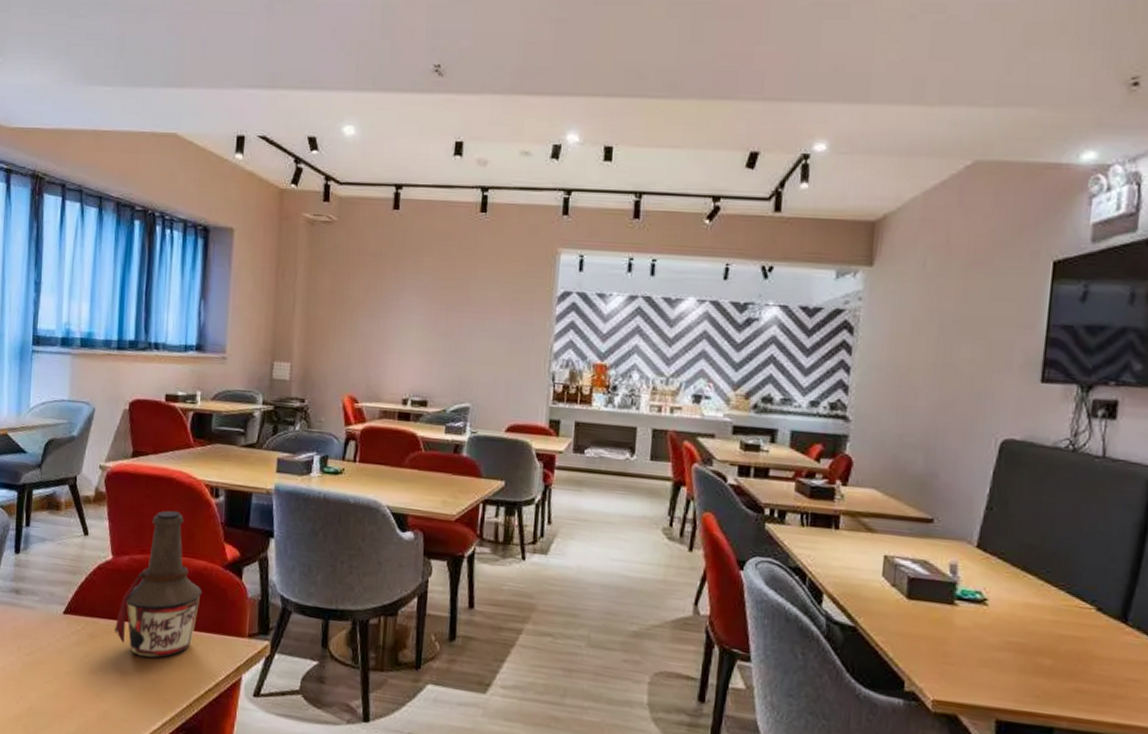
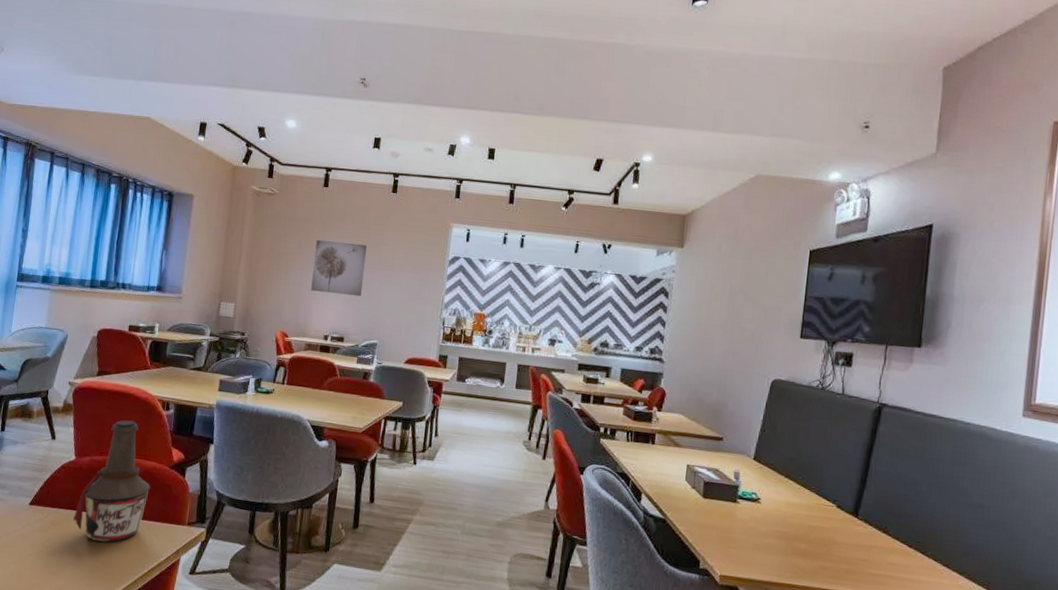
wall art: none [383,278,451,348] -> present [311,240,367,297]

